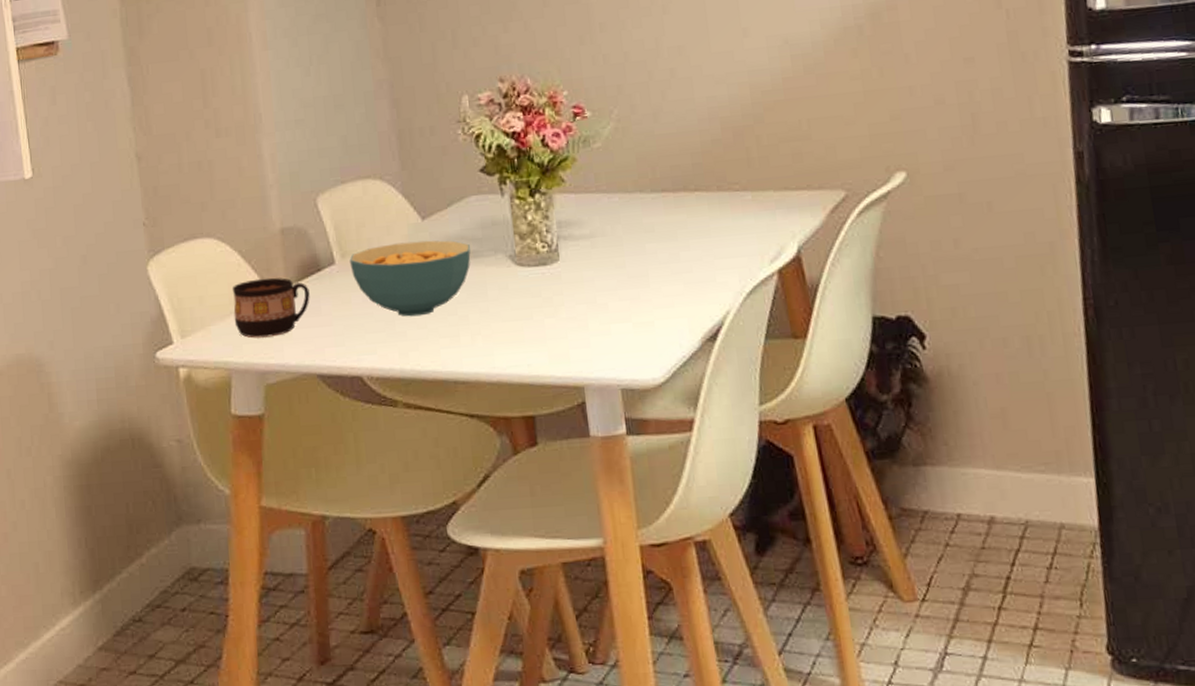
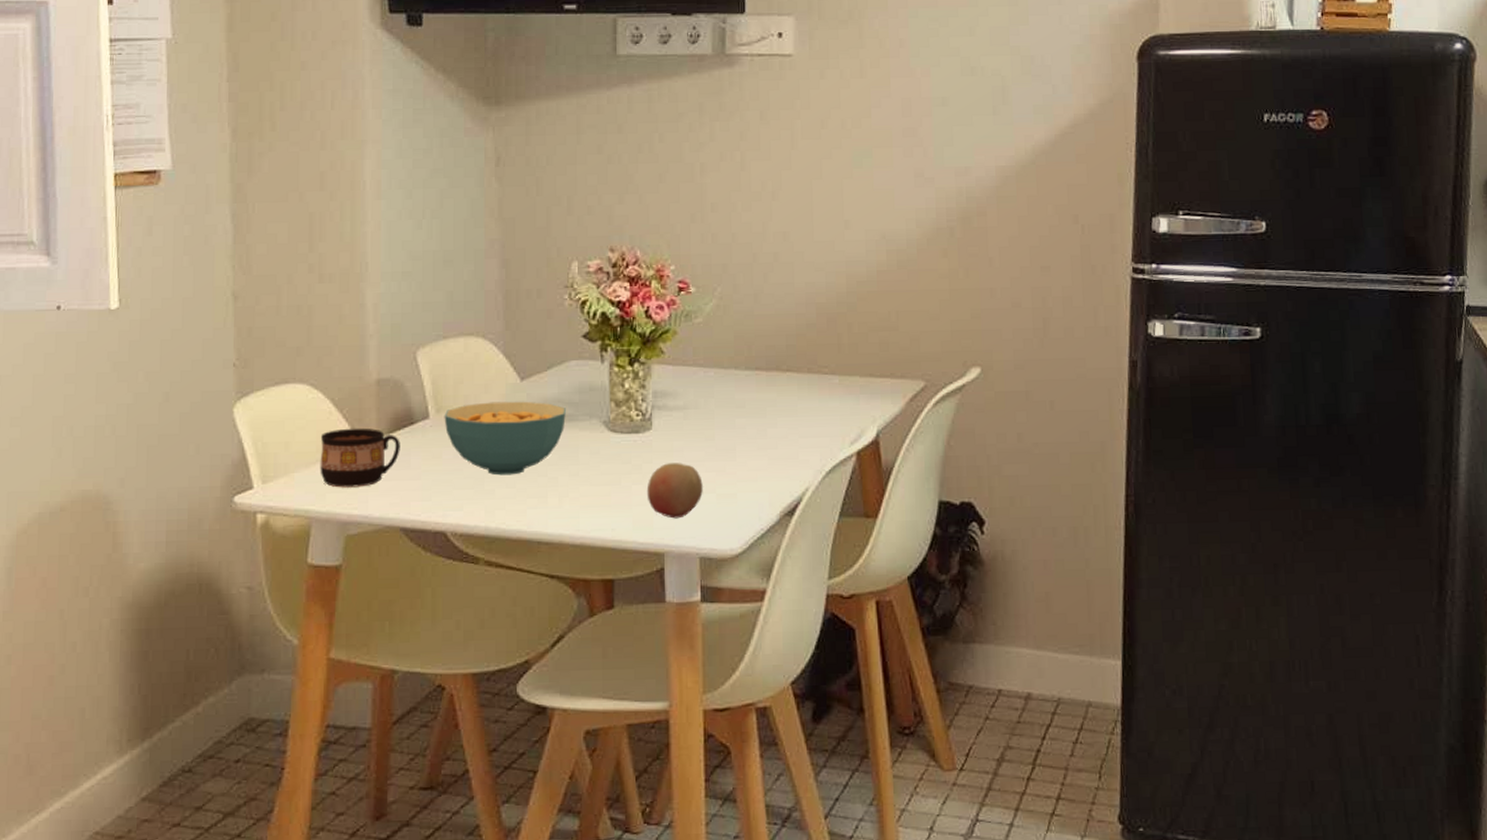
fruit: none [559,293,619,351] -> present [646,463,703,519]

